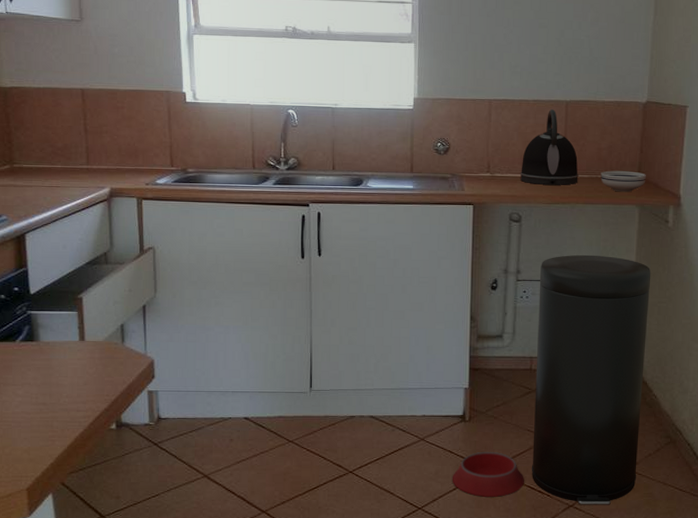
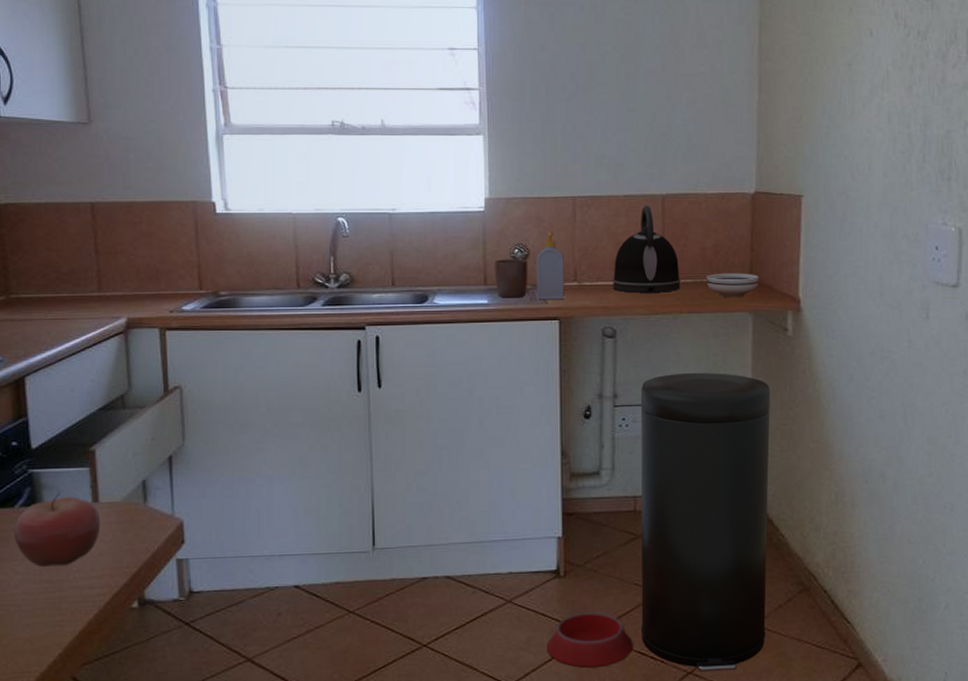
fruit: none [15,331,87,392] -> present [13,493,101,567]
mug: none [420,151,449,185] -> present [495,259,528,298]
soap bottle: none [455,129,480,188] -> present [536,232,565,300]

